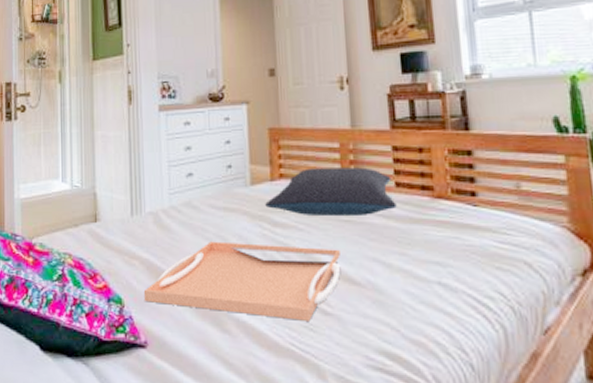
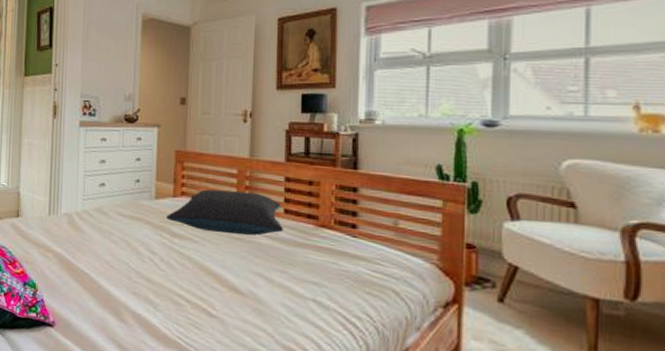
serving tray: present [143,241,340,321] -> none [54,243,229,320]

